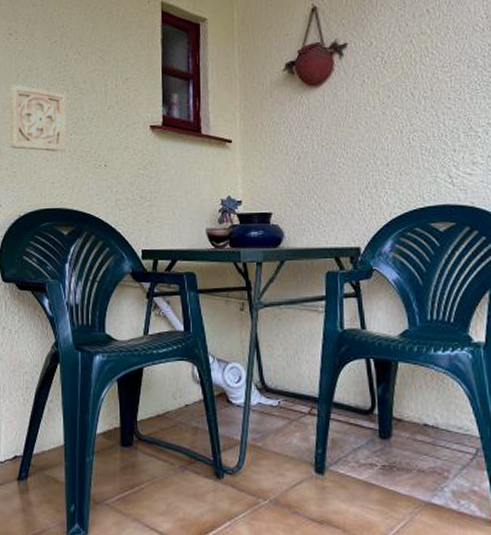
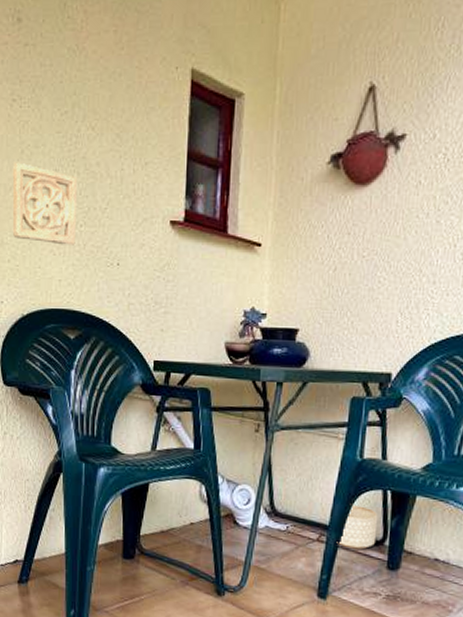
planter: none [328,376,365,420] -> present [336,505,379,550]

